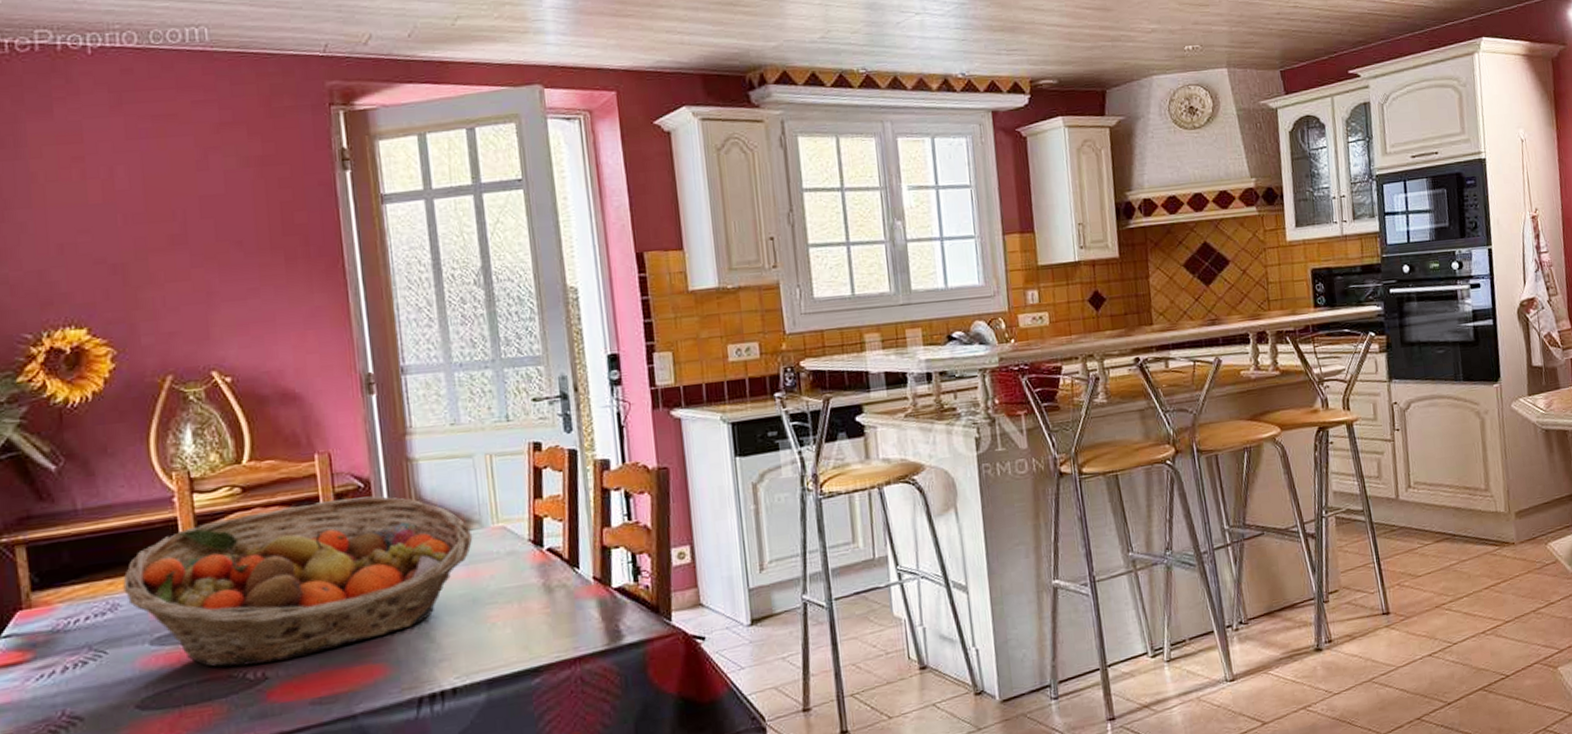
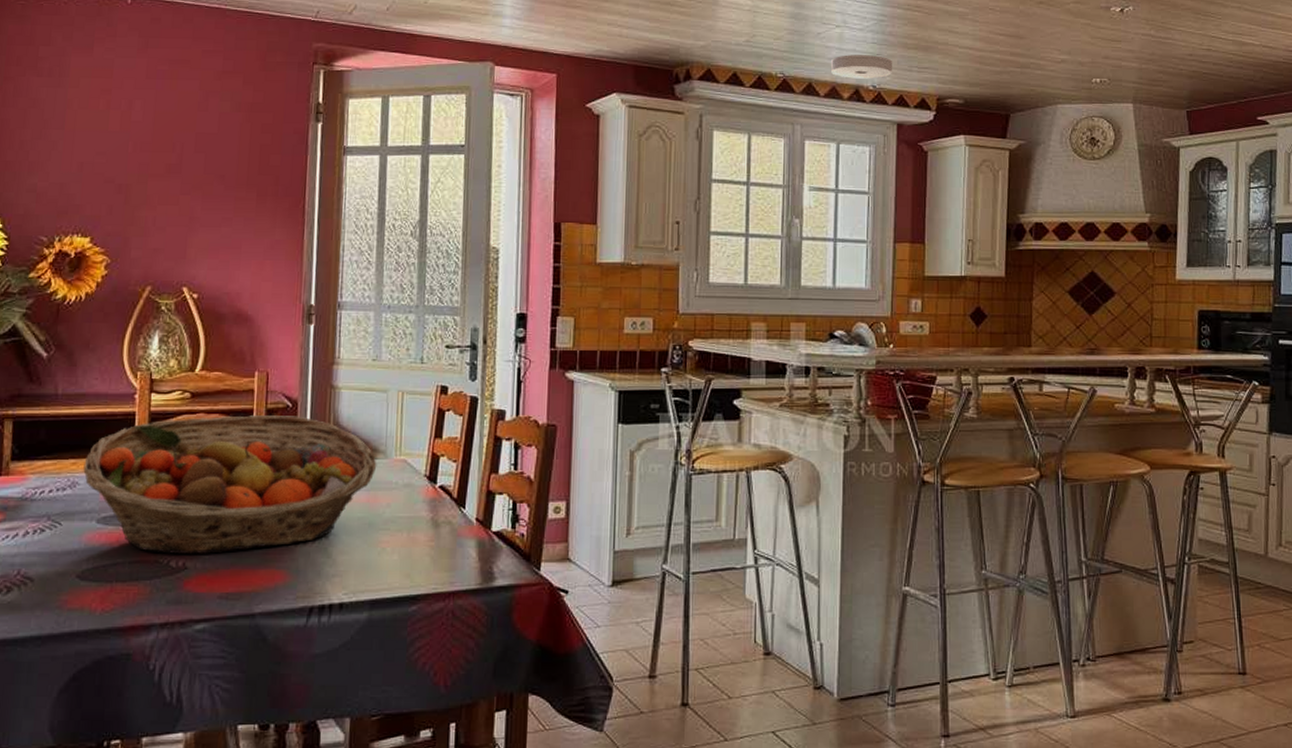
smoke detector: none [915,41,980,68] -> present [831,55,892,79]

